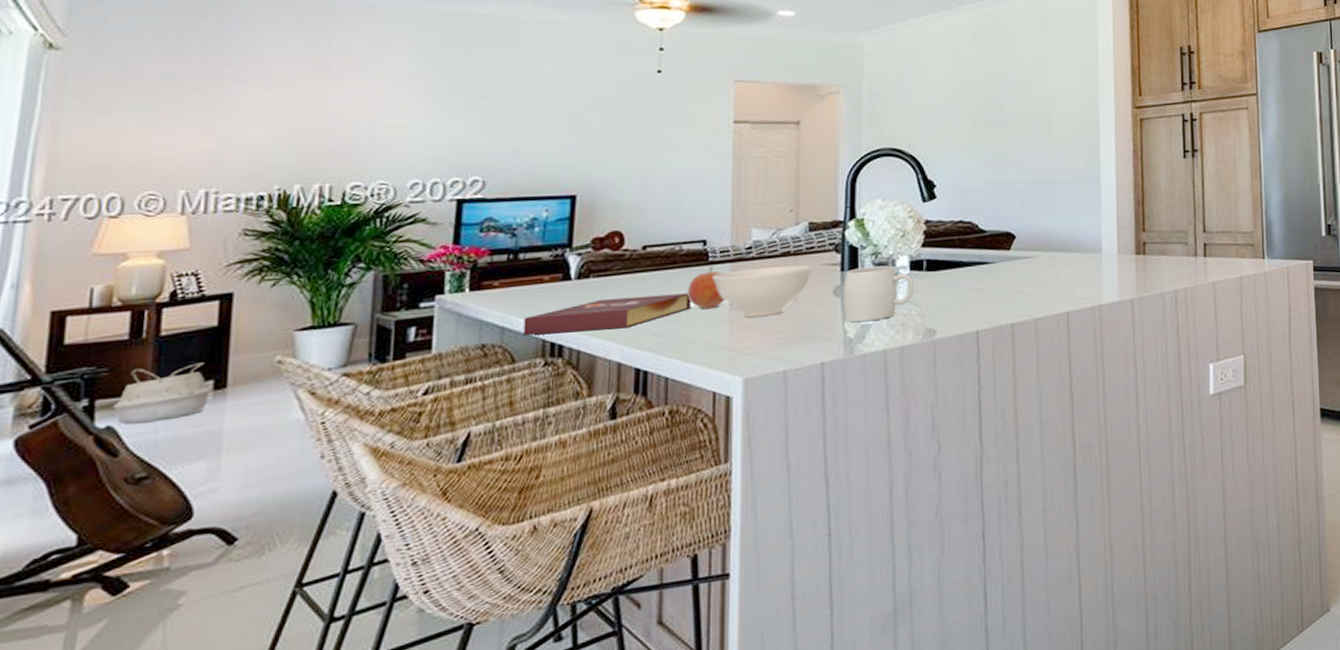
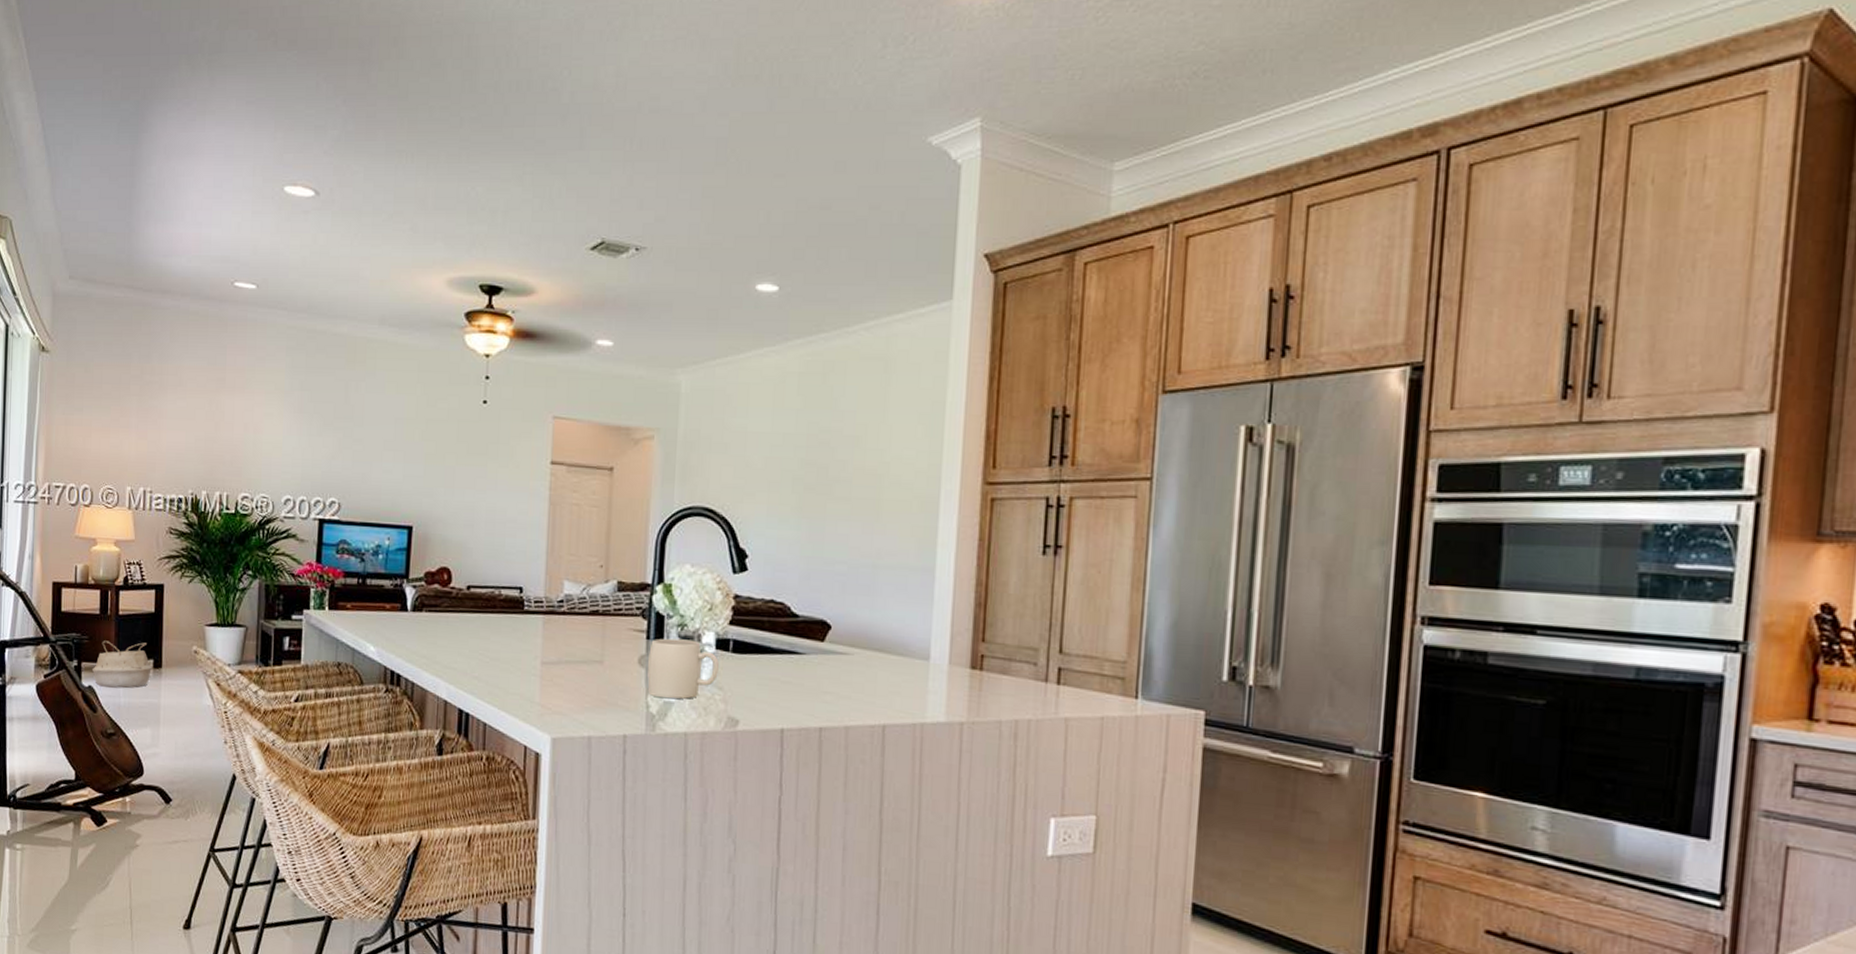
book: present [523,293,691,336] -> none [369,634,507,667]
fruit: present [688,266,726,310] -> none [505,616,538,660]
bowl: present [712,264,814,318] -> none [527,623,621,677]

